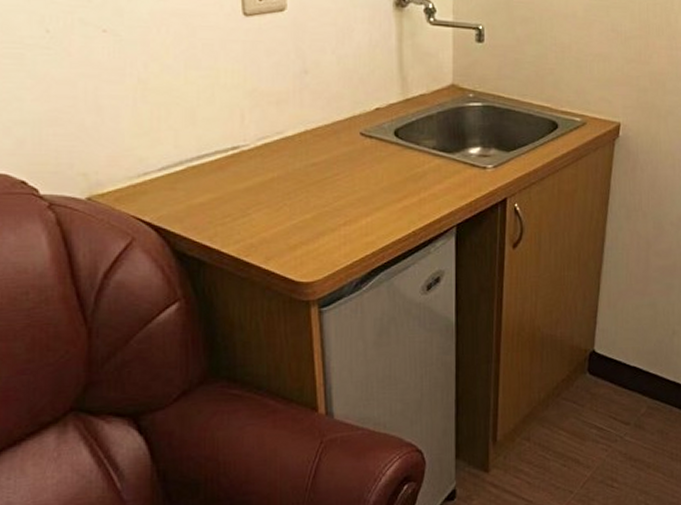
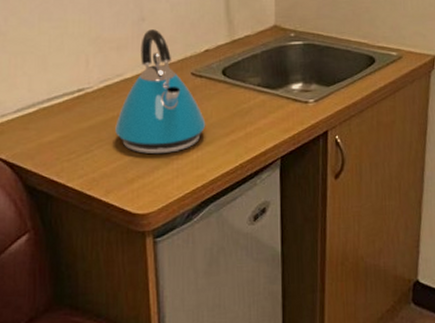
kettle: none [275,83,376,220] -> present [115,29,206,155]

